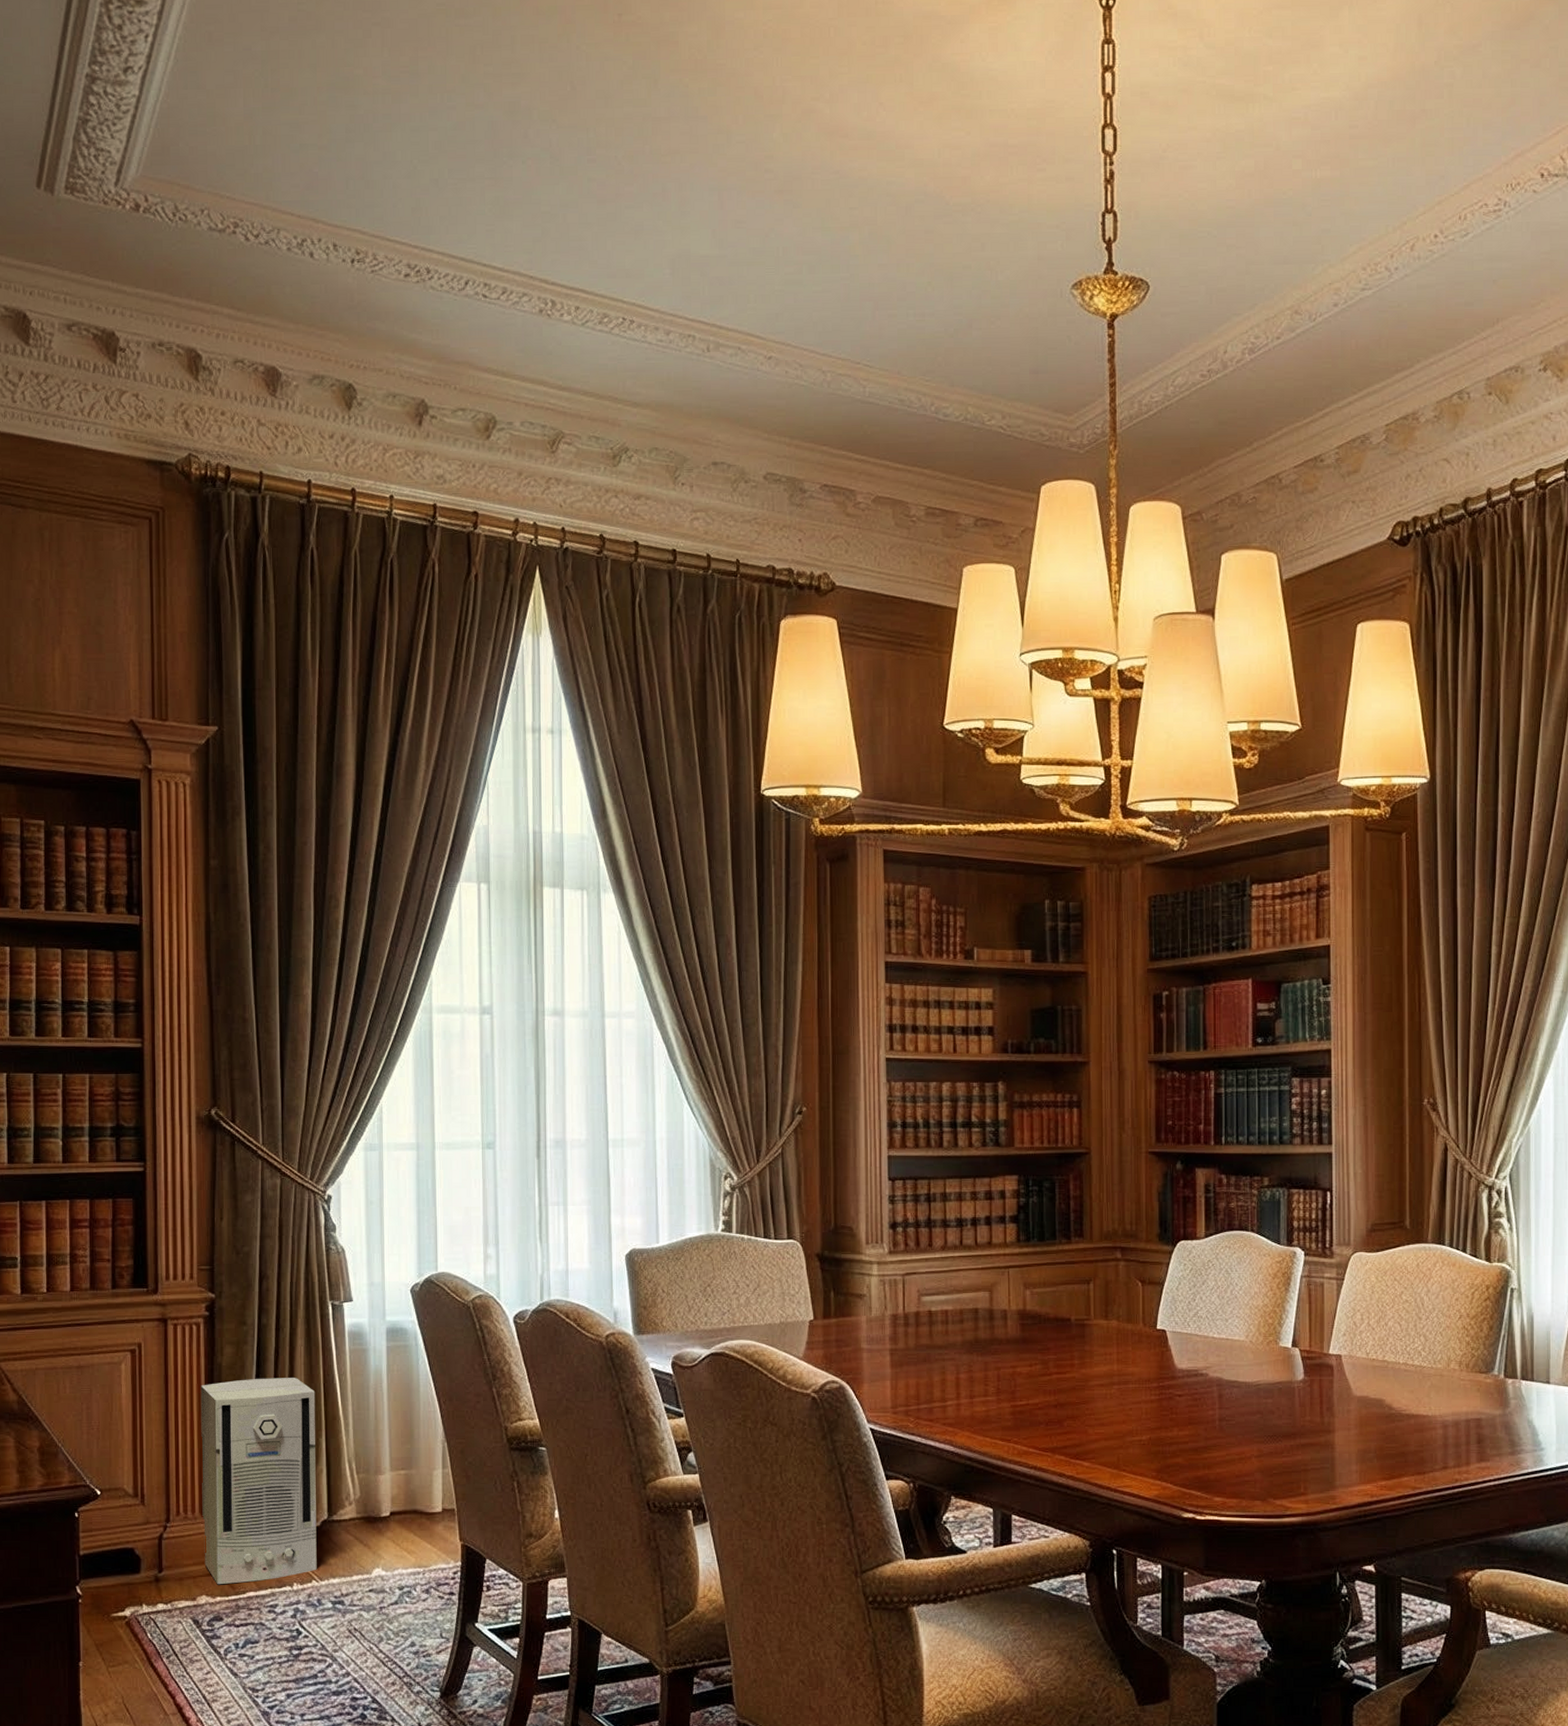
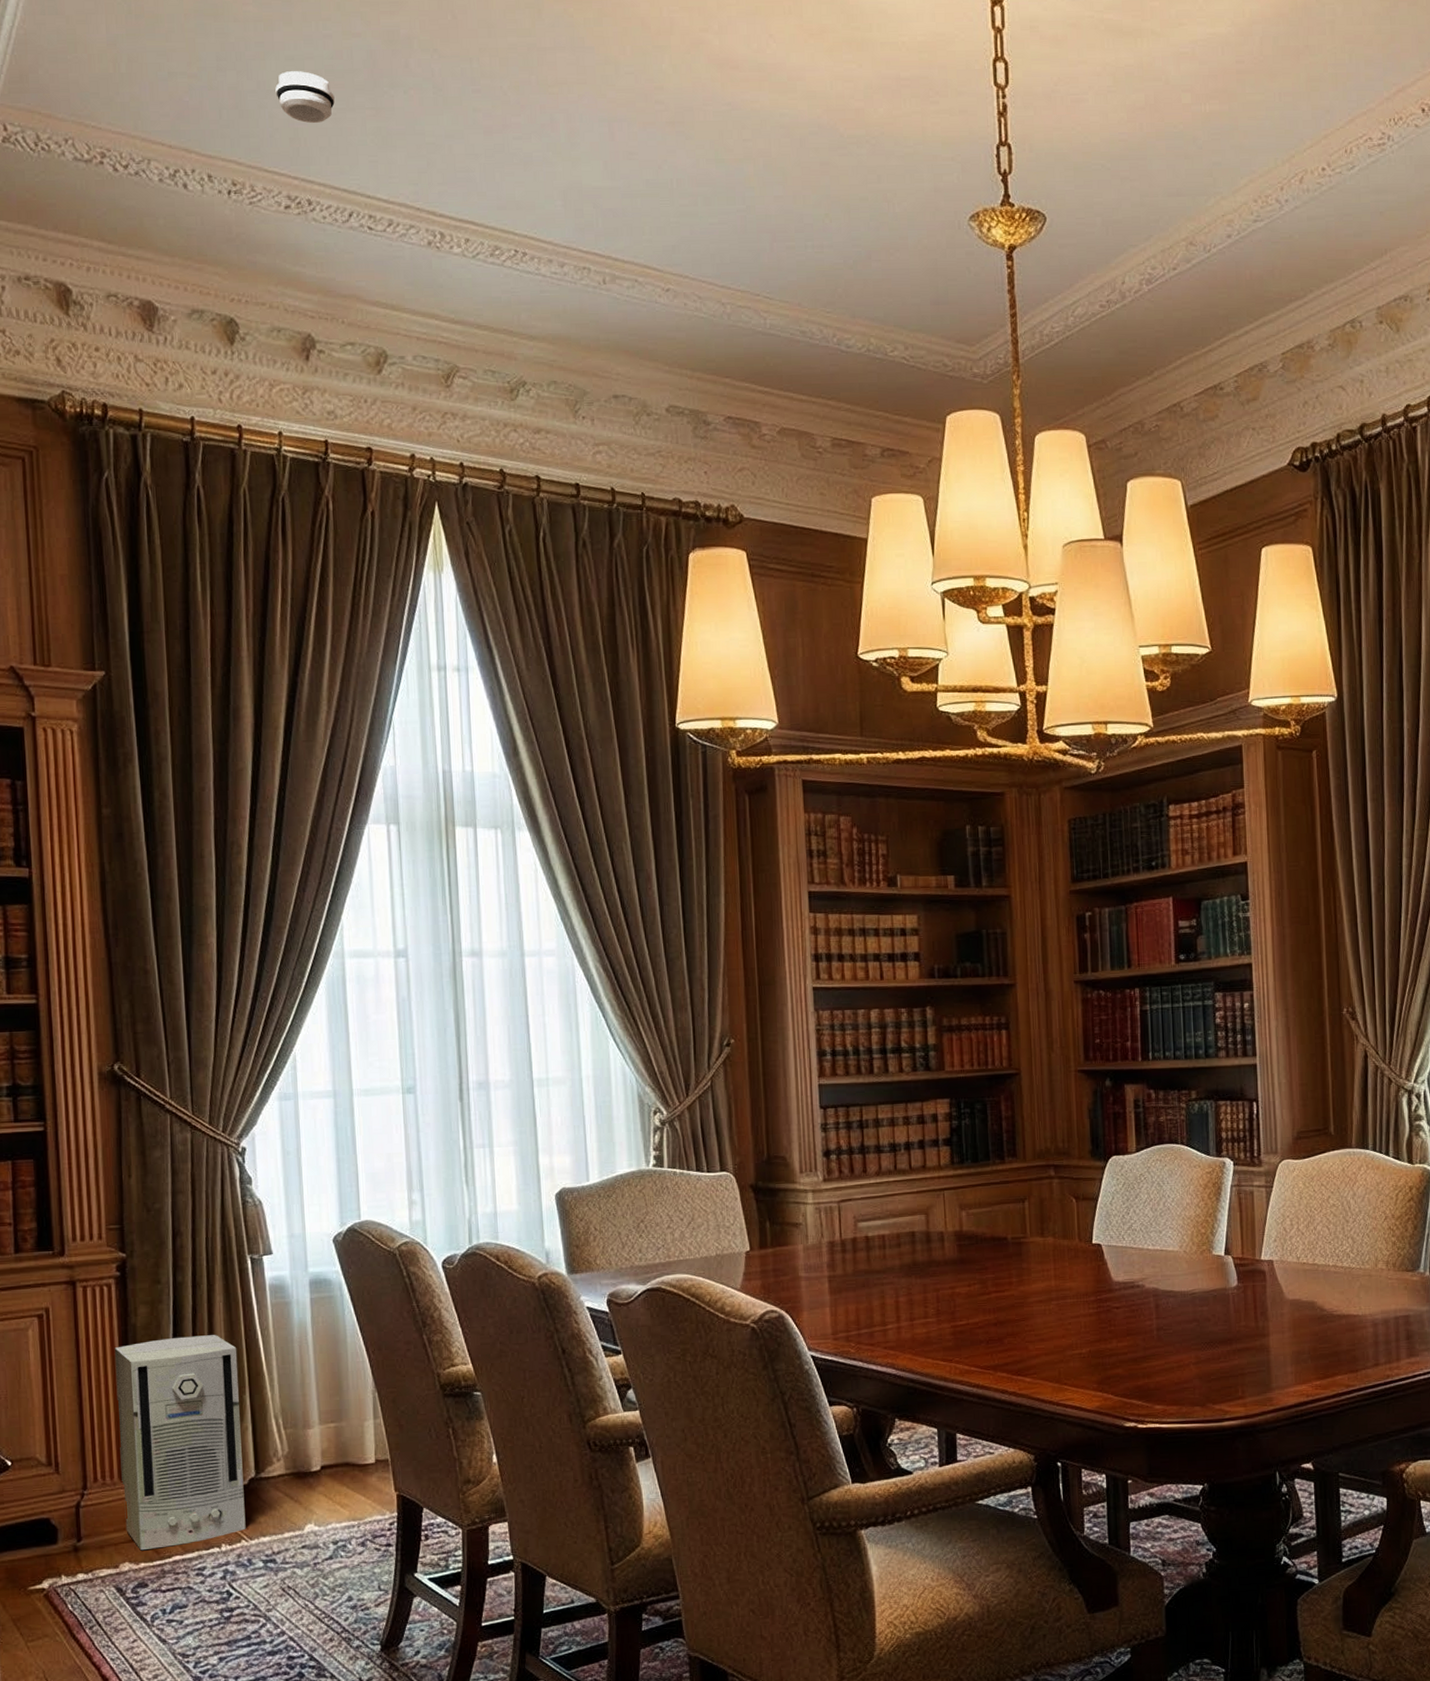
smoke detector: none [400,142,456,194] -> present [275,71,335,124]

